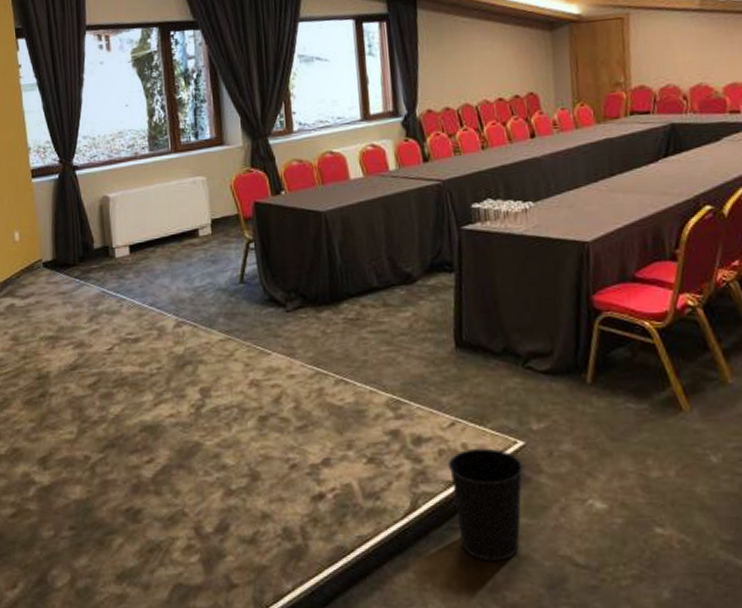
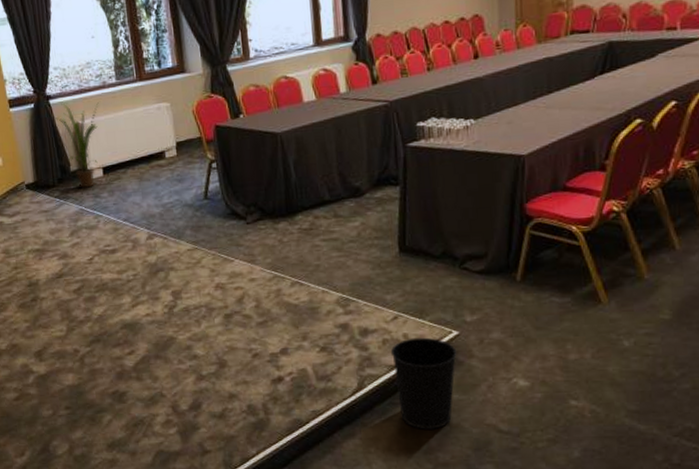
house plant: none [81,174,129,268] -> present [55,102,99,188]

